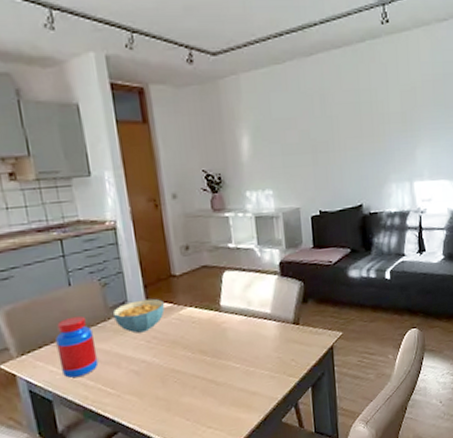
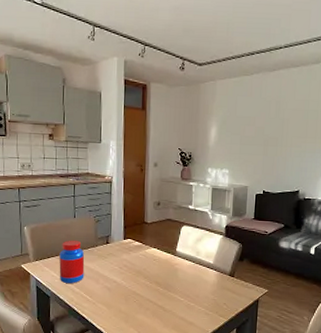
cereal bowl: present [113,298,165,333] -> none [100,236,136,261]

